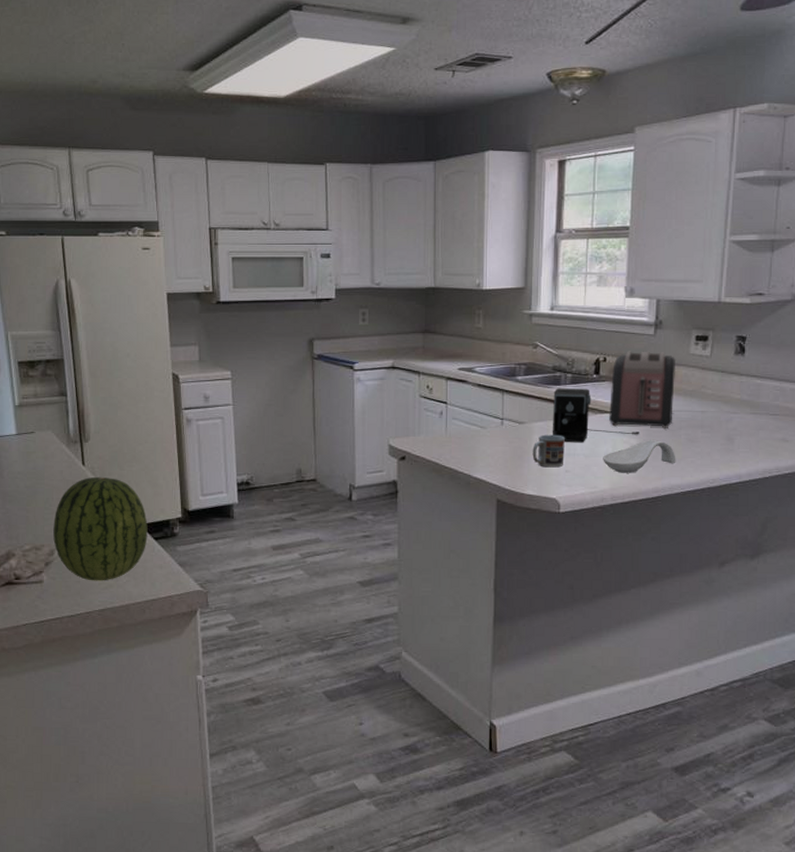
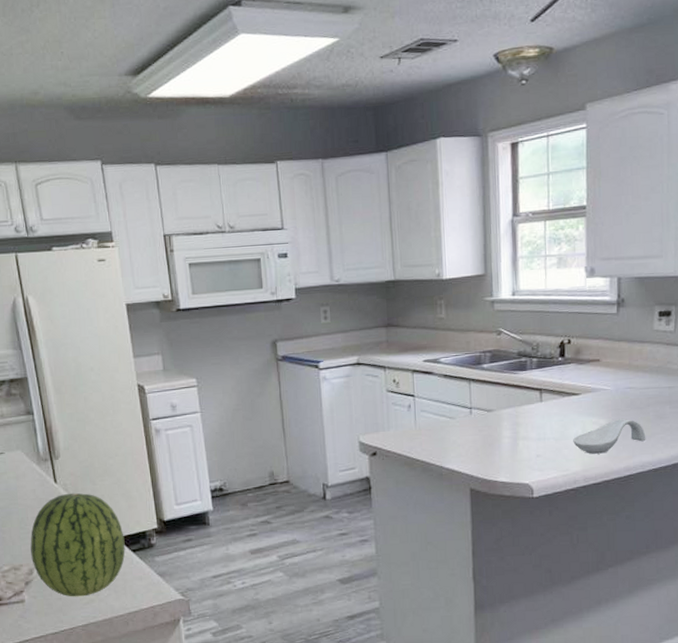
cup: present [532,434,566,468] -> none [502,420,535,454]
coffee maker: present [552,388,640,443] -> none [520,372,609,427]
toaster: present [608,351,676,428] -> none [576,330,641,408]

